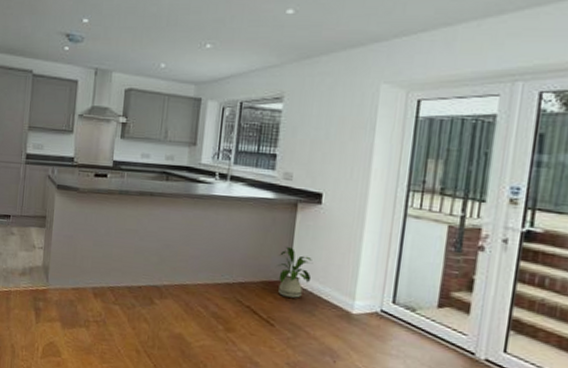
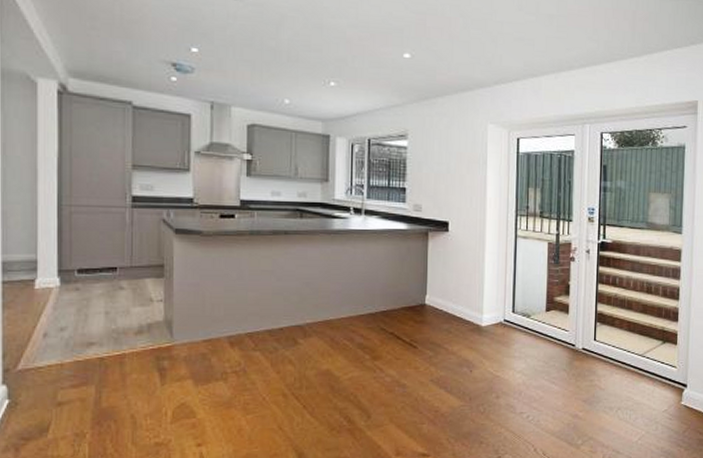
house plant: present [277,246,313,298] -> none [414,272,446,319]

